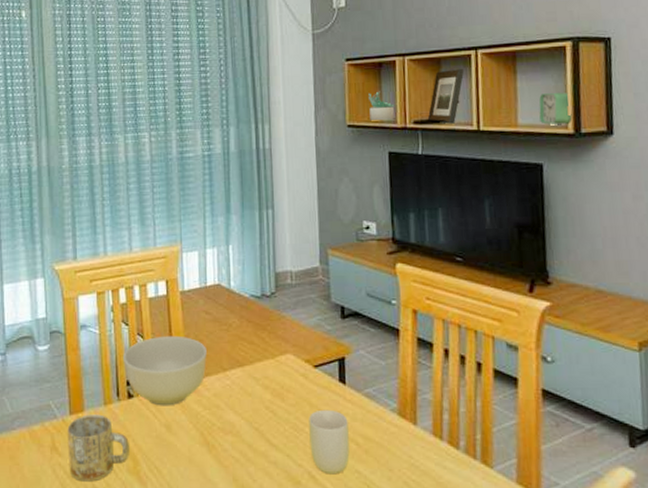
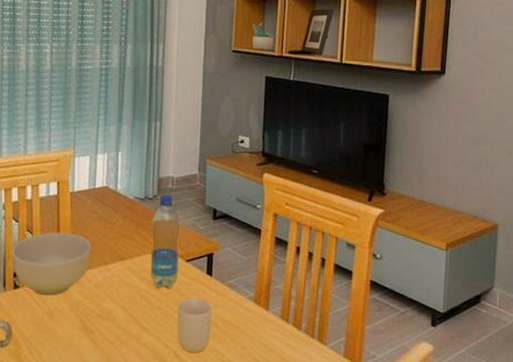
bottle: none [271,290,306,399] -> present [150,194,179,289]
alarm clock: present [539,93,573,124] -> none [390,36,416,63]

